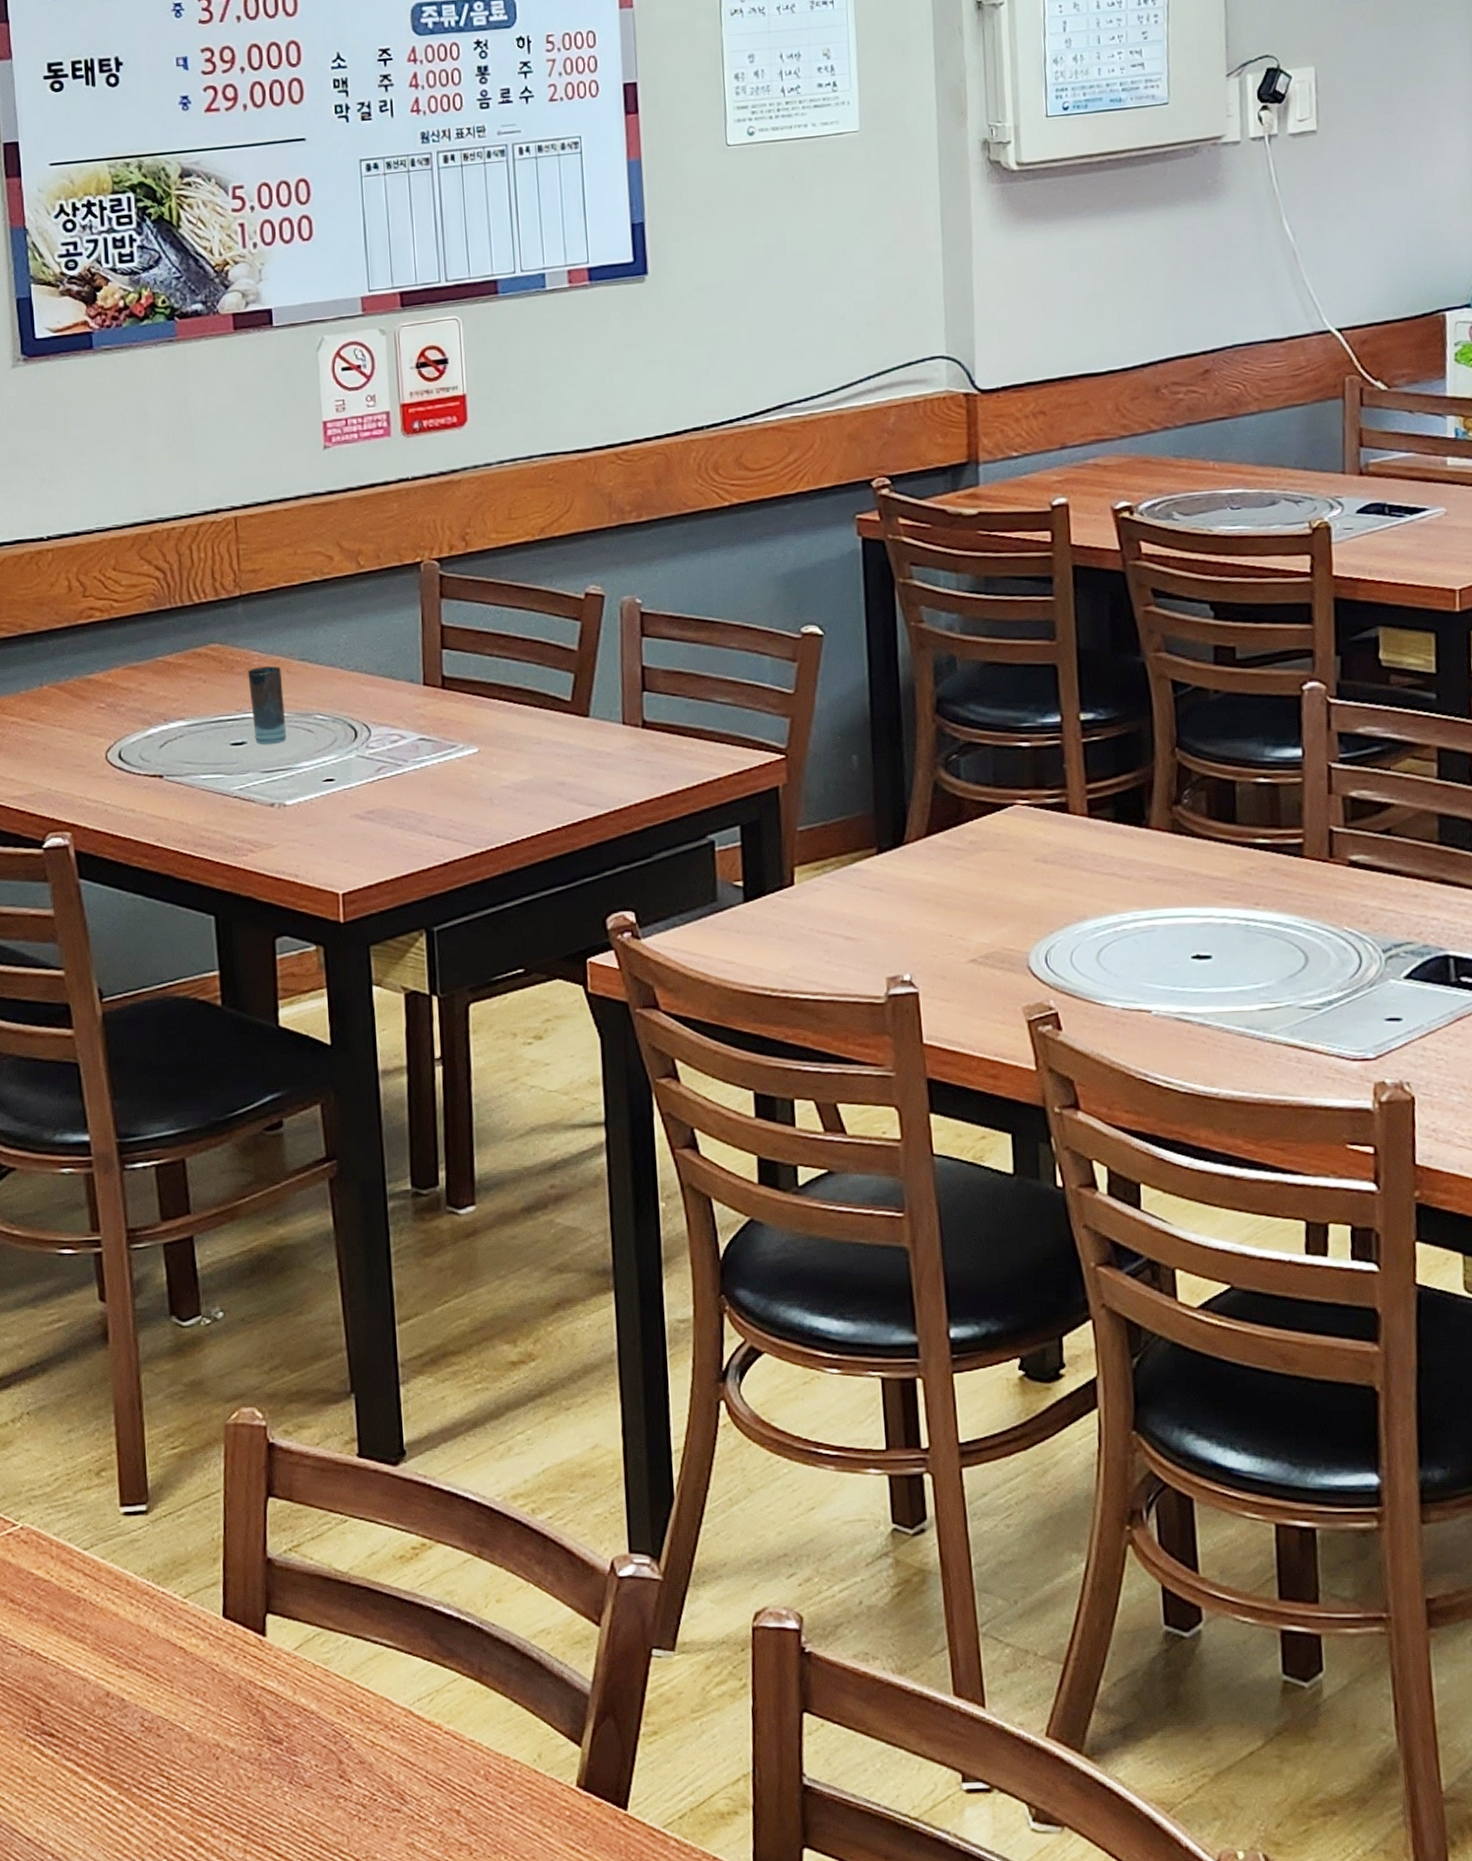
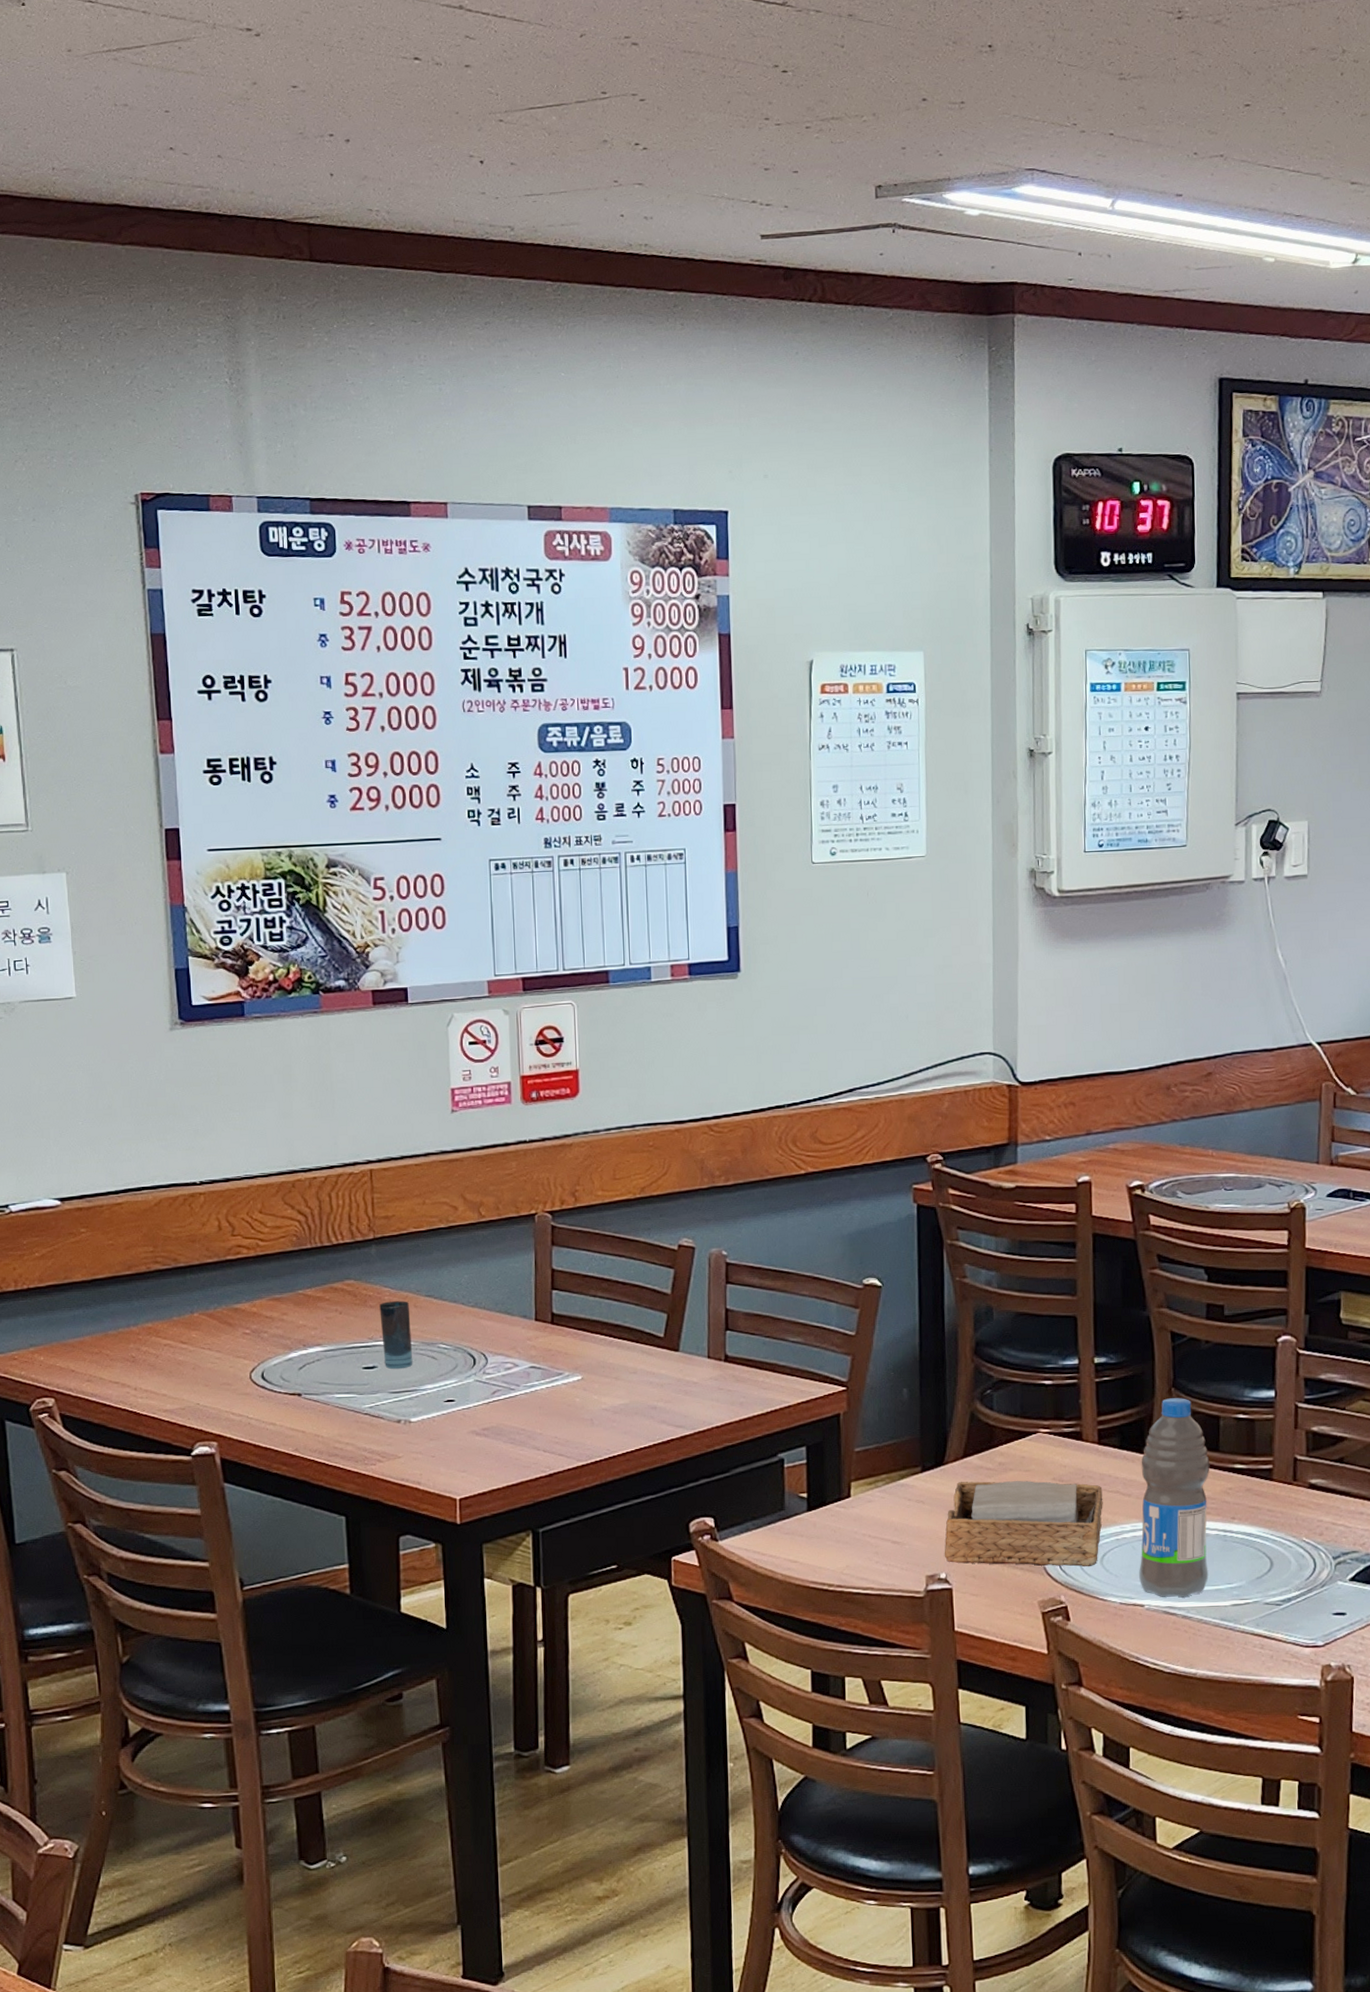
napkin holder: none [907,862,1097,966] -> present [944,1481,1103,1568]
water bottle: none [1141,759,1230,1001] -> present [1138,1398,1210,1598]

